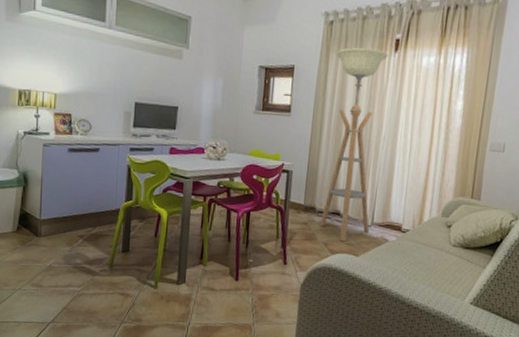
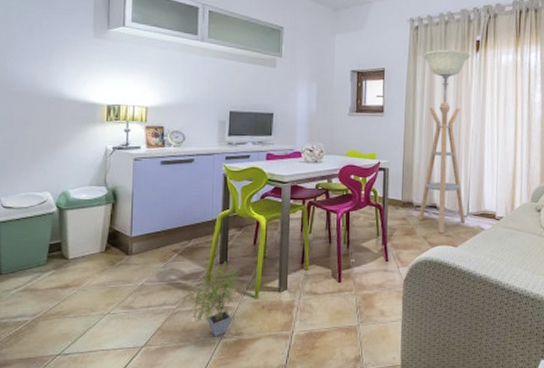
potted plant: none [85,250,145,321] -> present [181,261,245,337]

